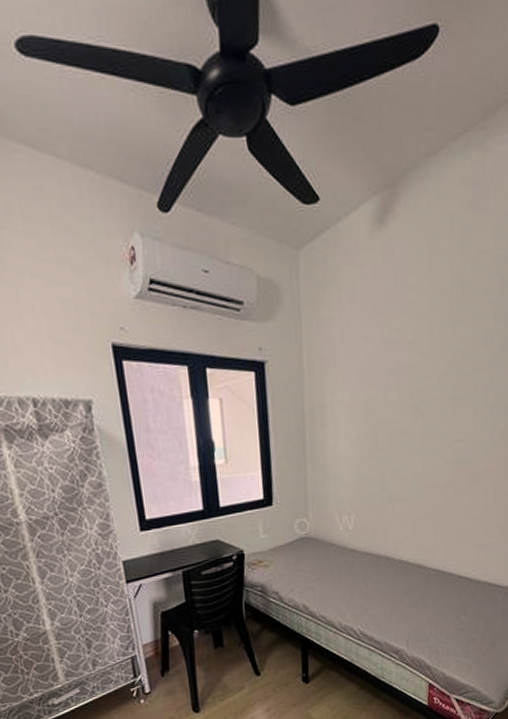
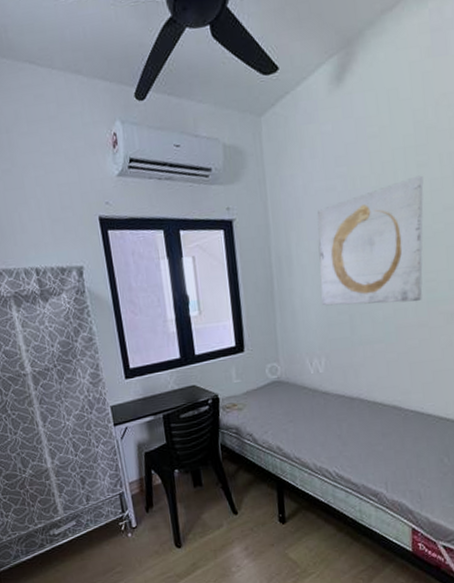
wall art: none [353,333,457,462] -> present [317,175,424,306]

